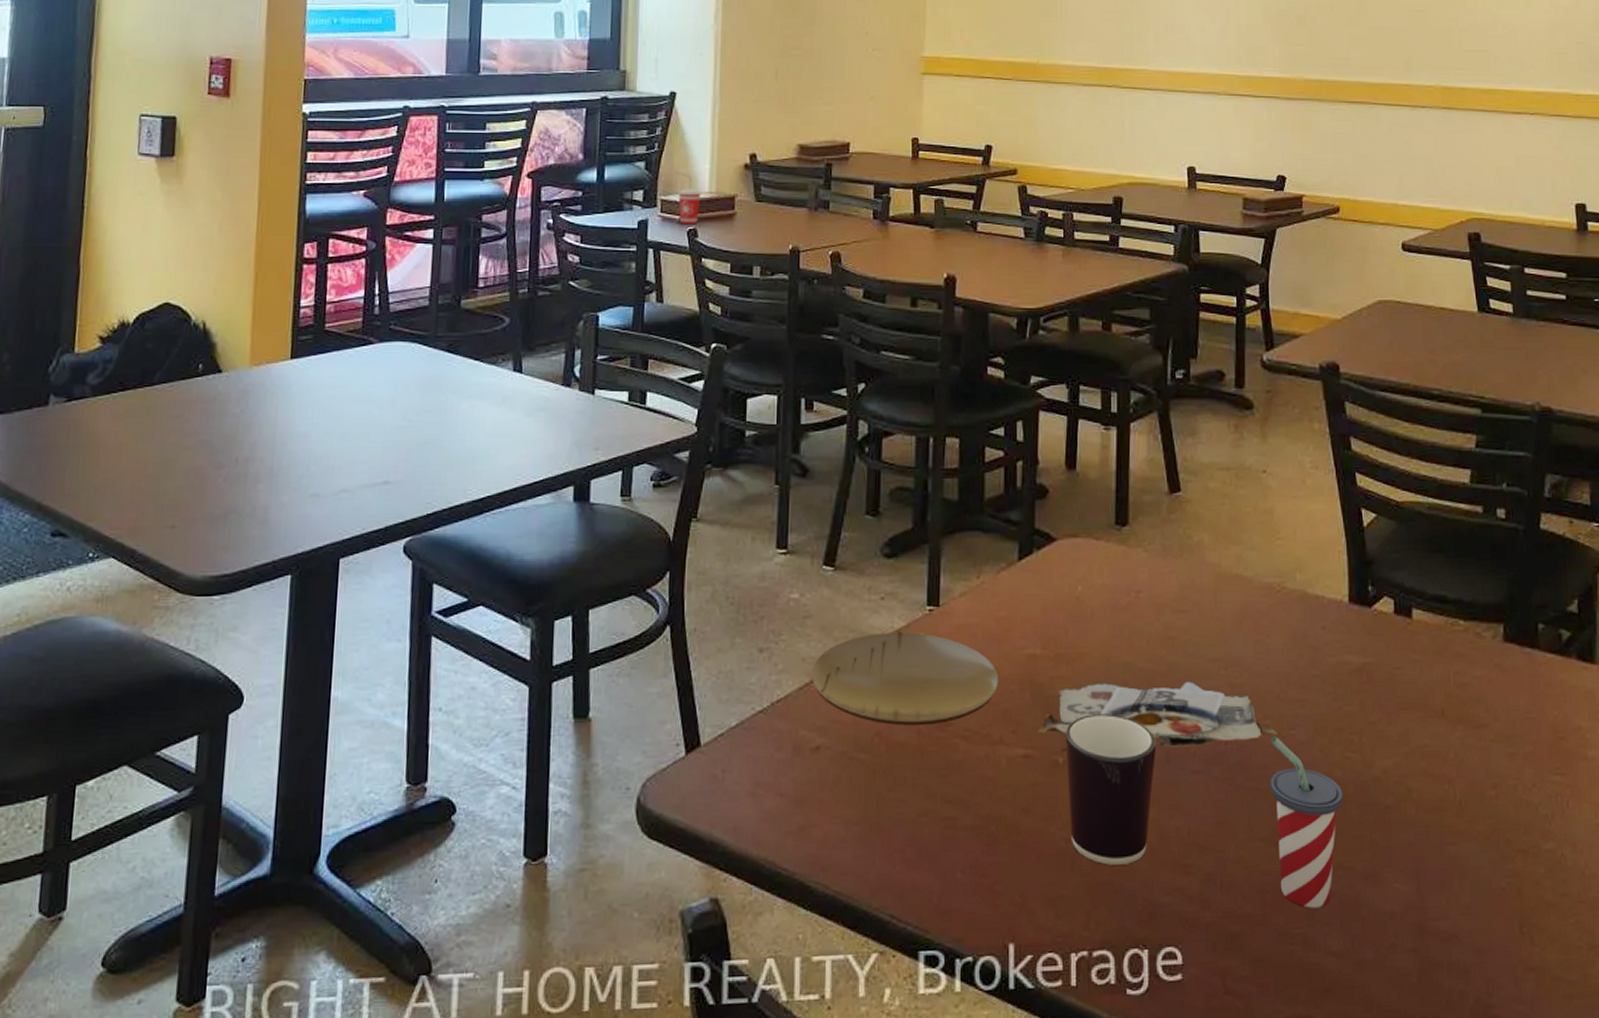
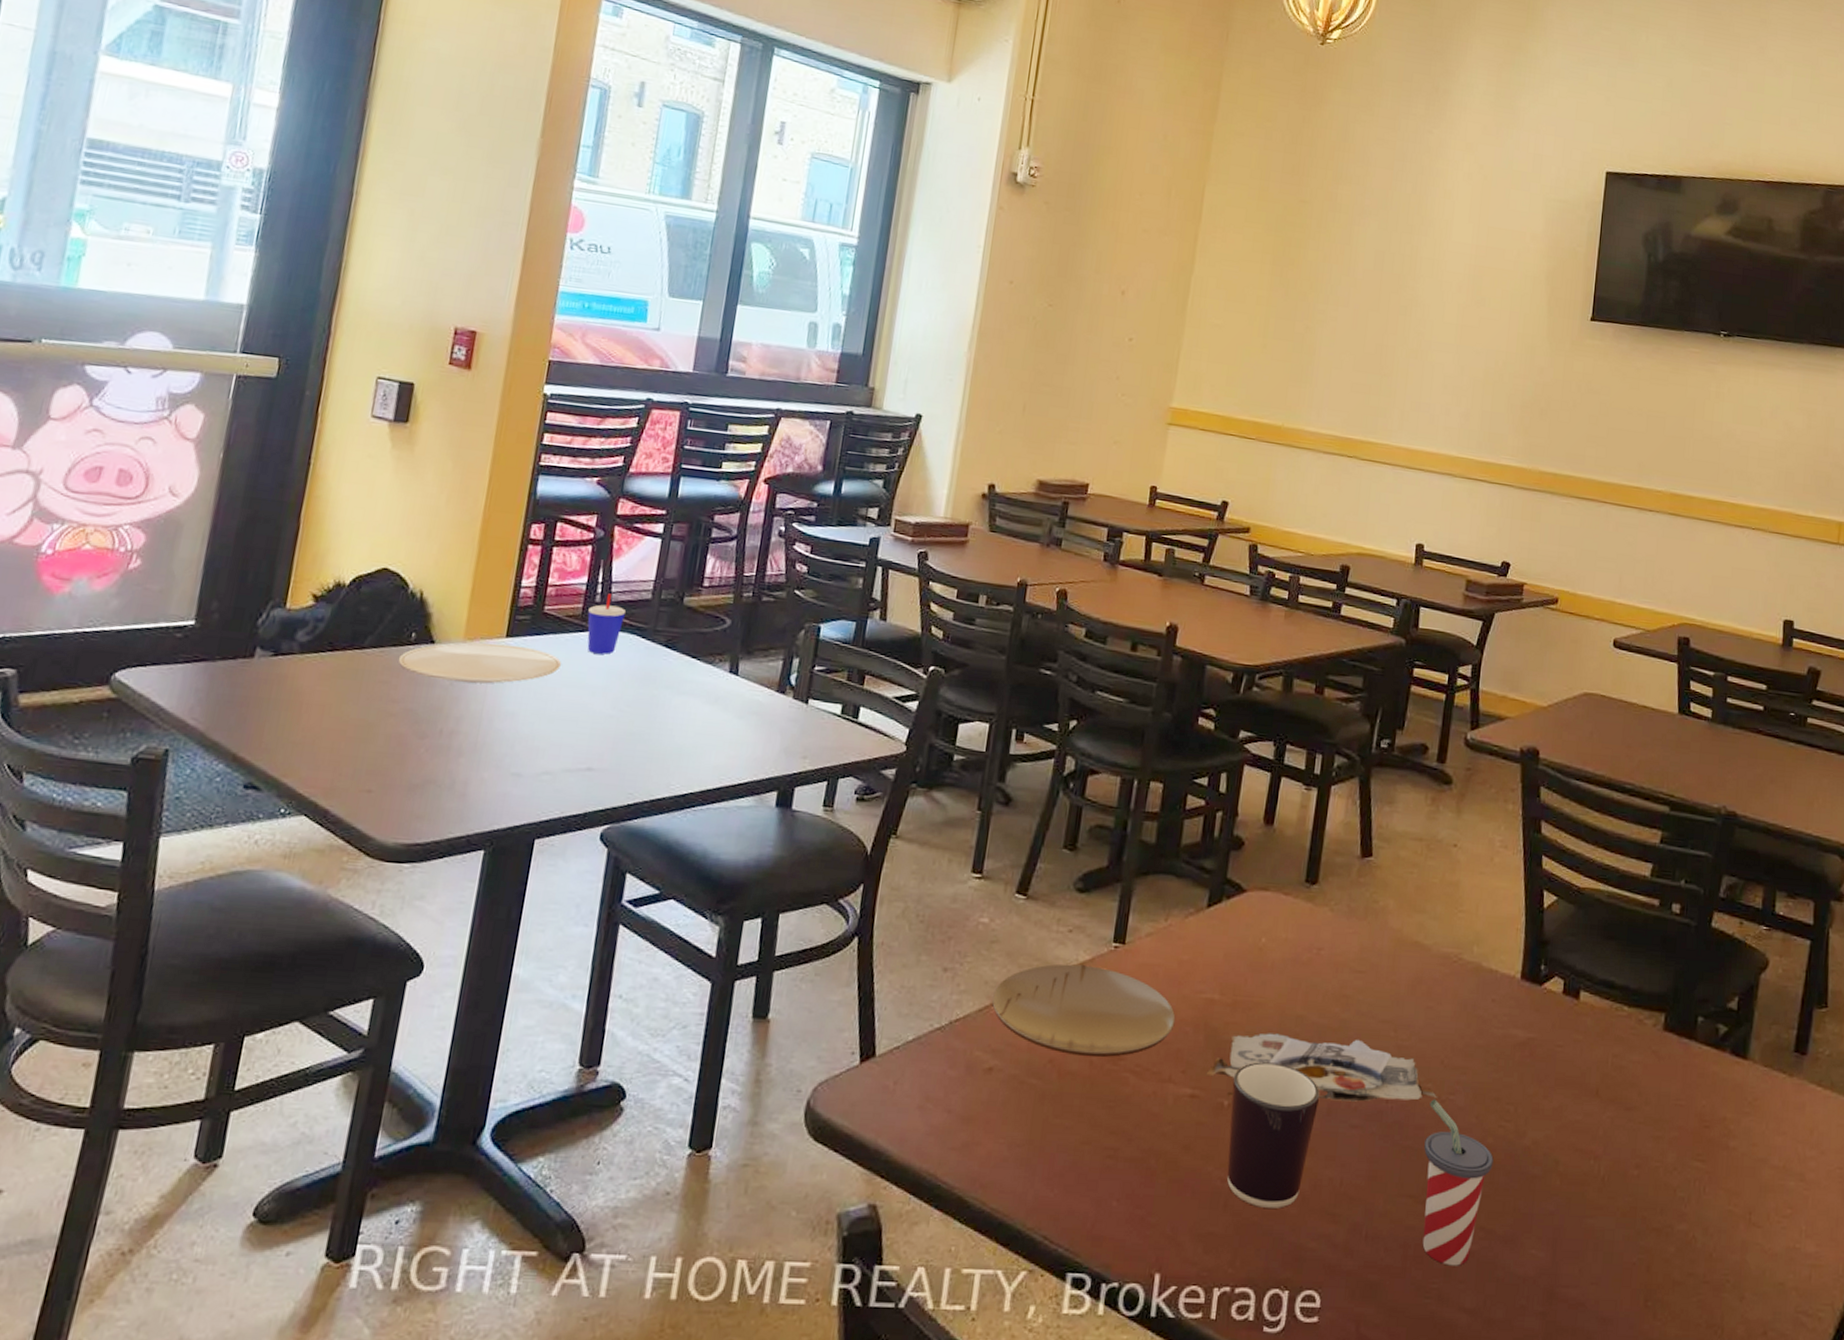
plate: none [188,366,348,408] -> present [398,642,562,684]
beverage cup: none [368,304,405,366] -> present [587,593,626,655]
beverage cup: present [675,170,703,225] -> none [911,492,938,548]

